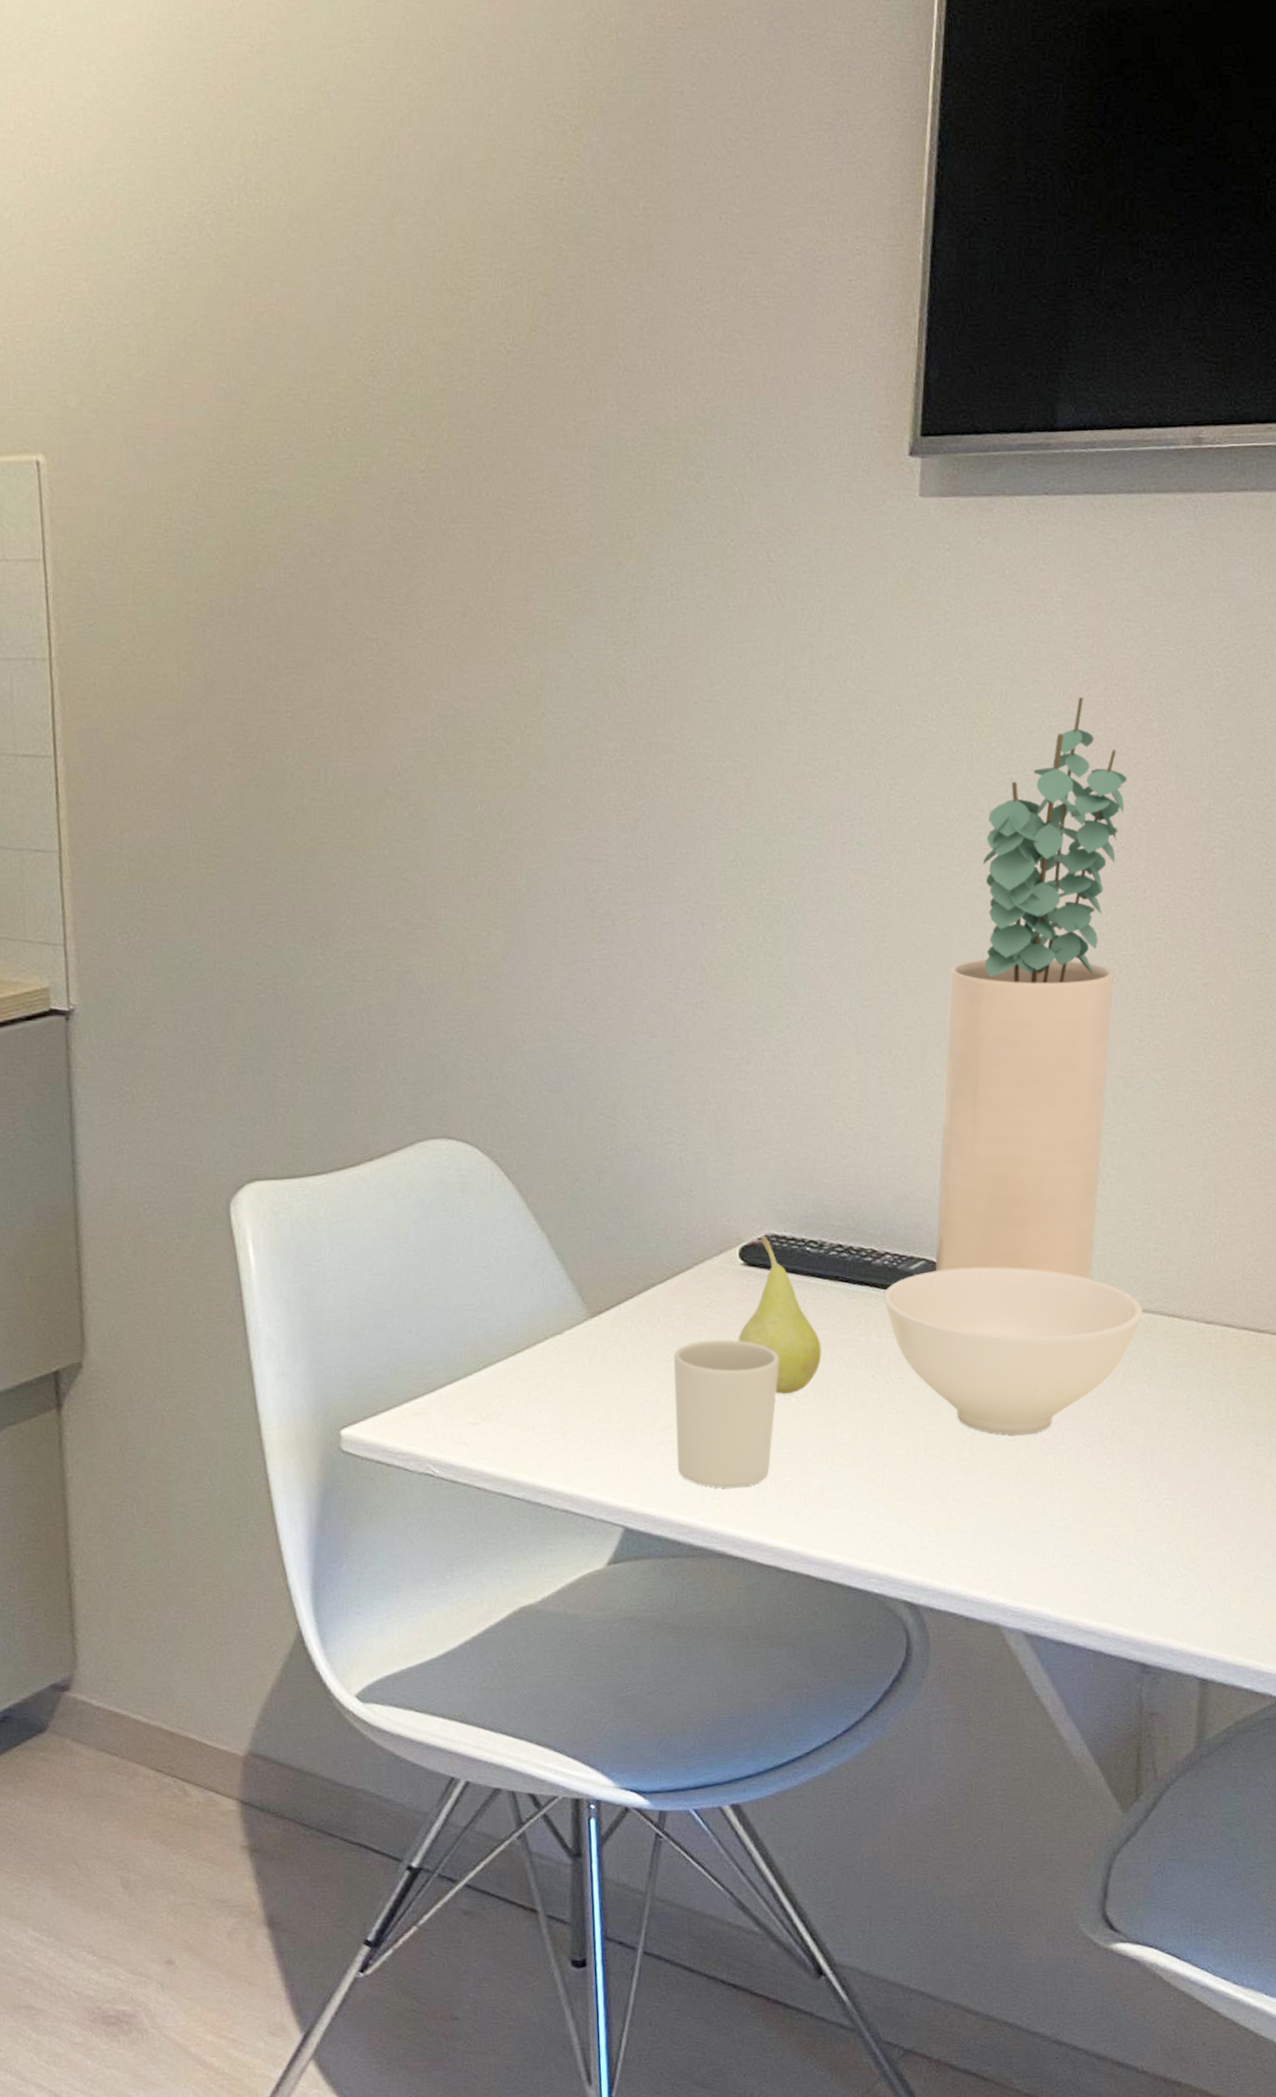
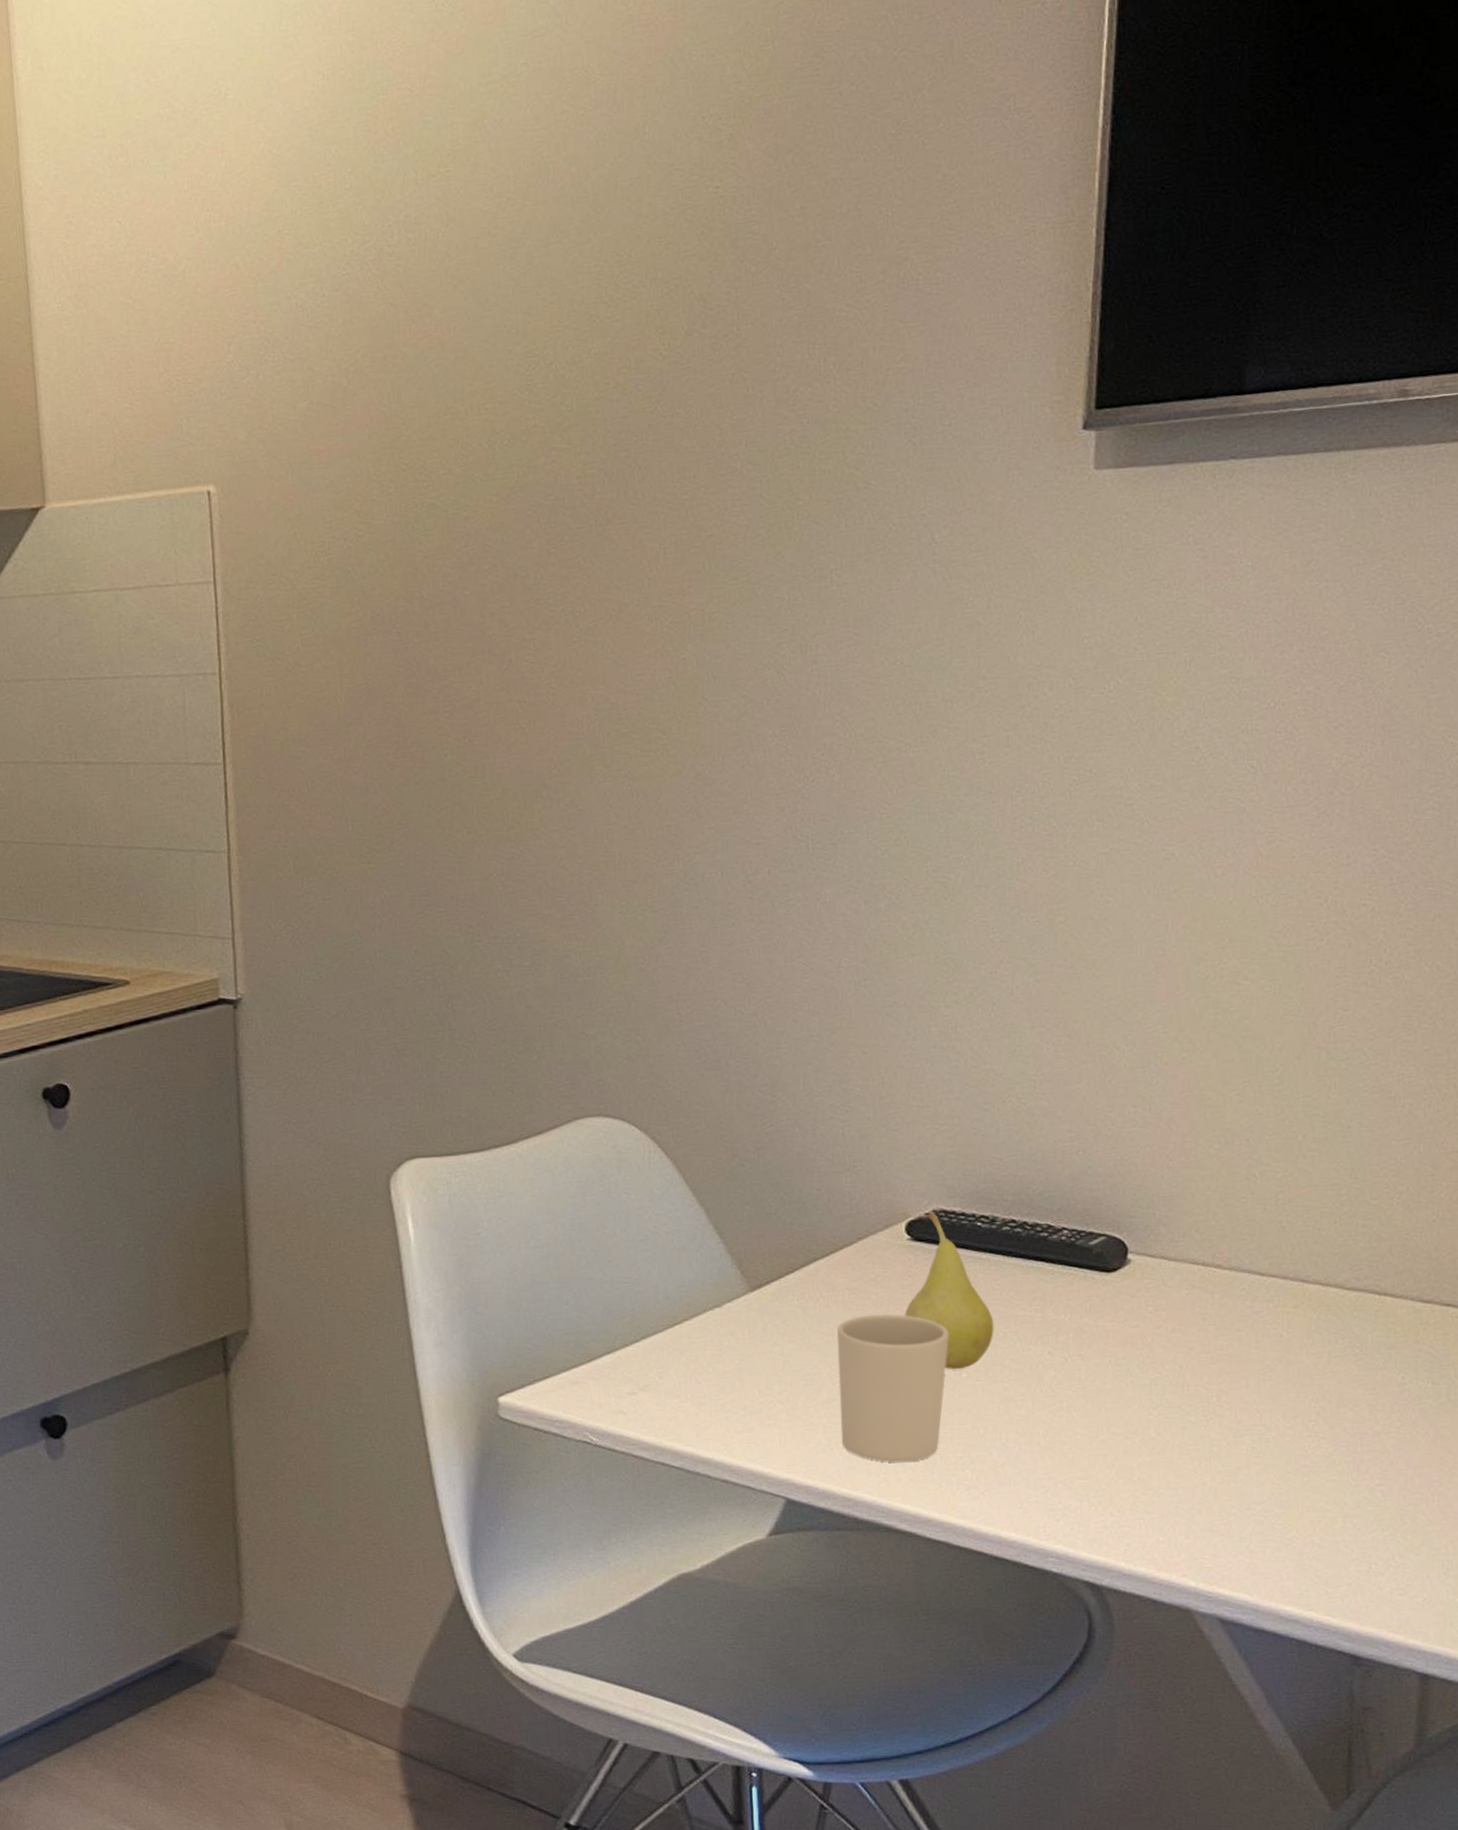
bowl: present [884,1267,1143,1435] -> none [1061,1243,1351,1415]
vase: present [935,697,1127,1281] -> none [1117,661,1327,1257]

